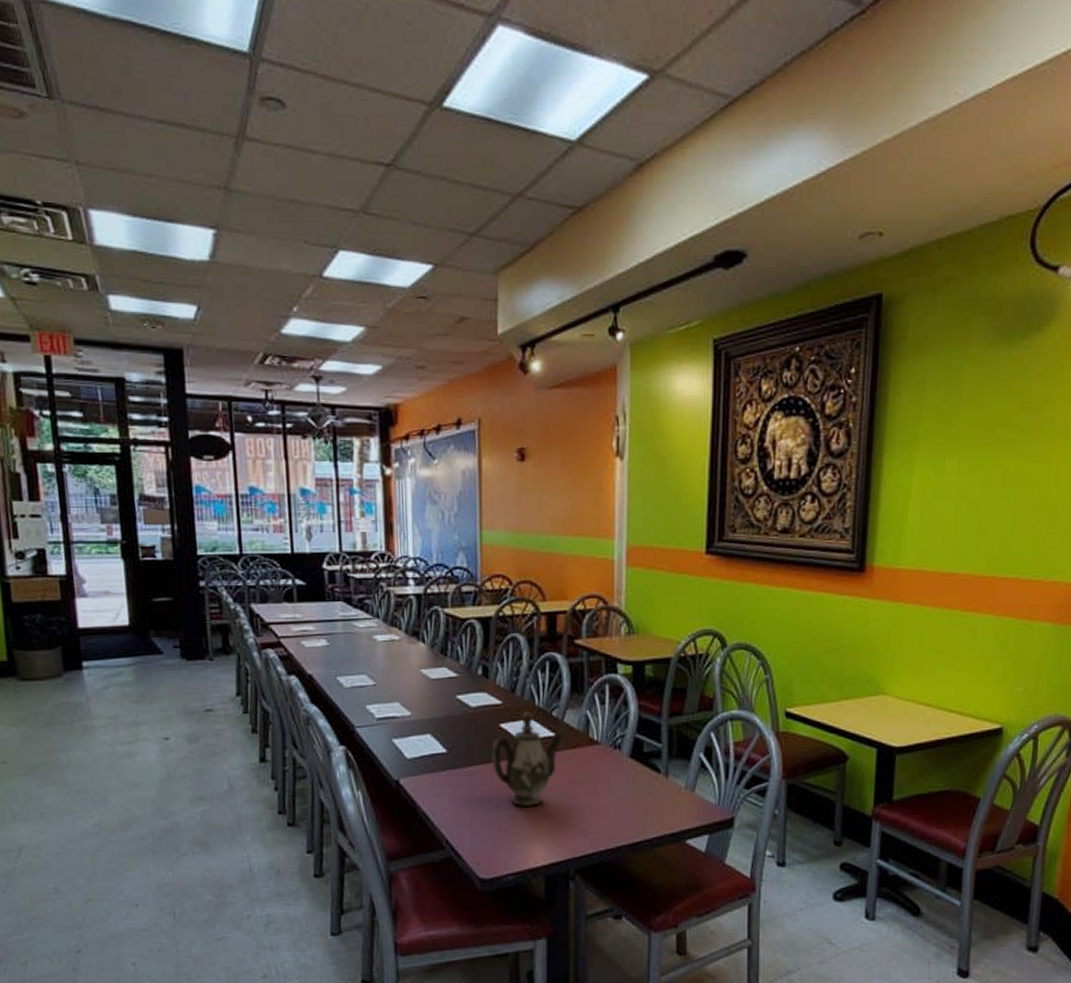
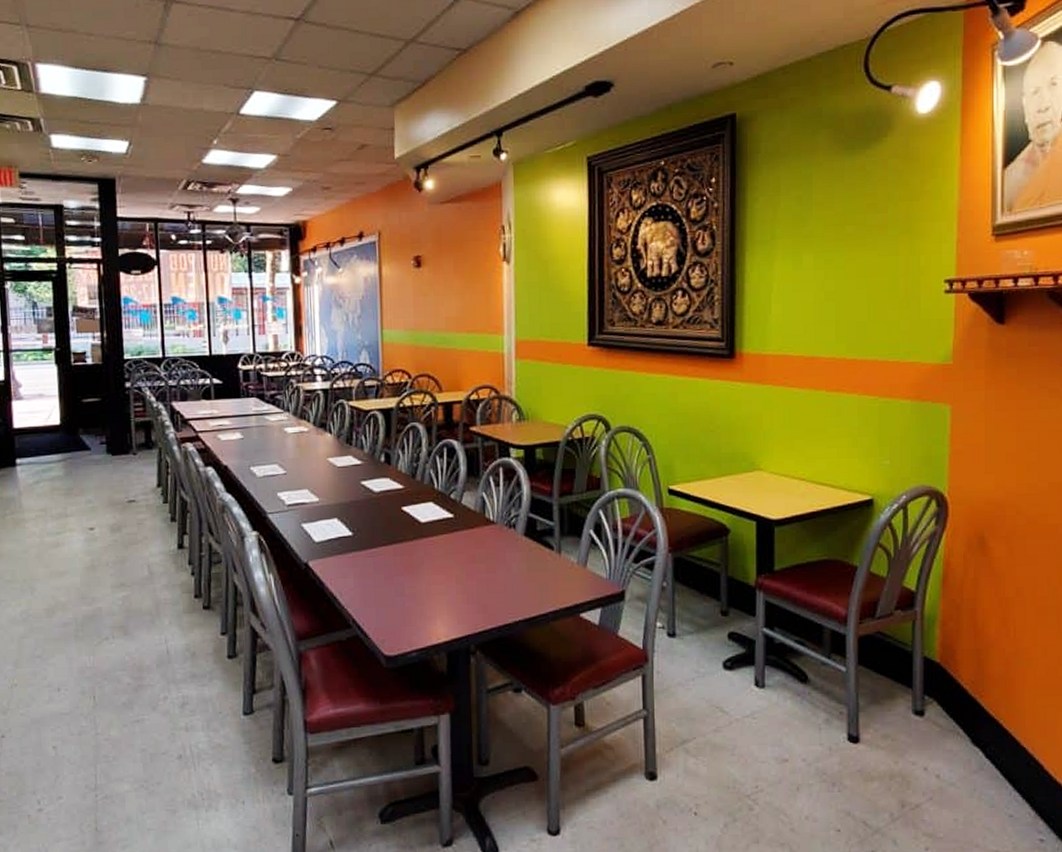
teapot: present [490,711,564,807] -> none [393,494,462,586]

